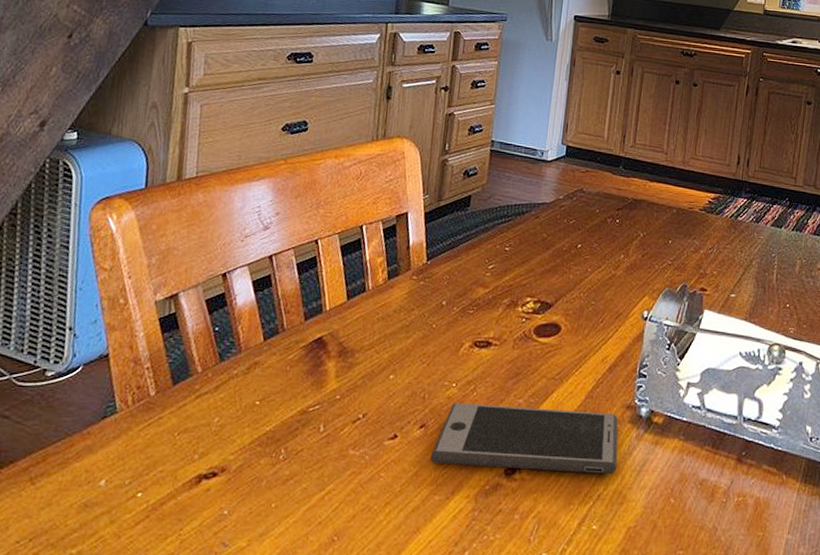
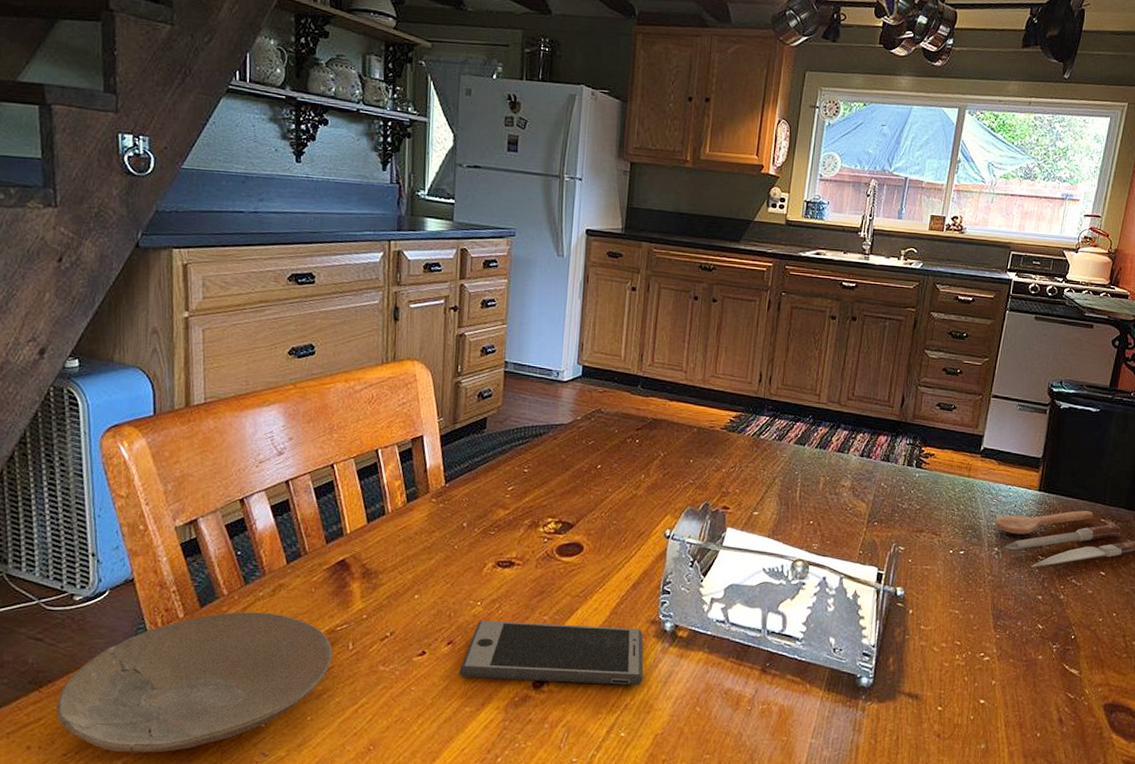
plate: none [14,390,303,541] -> present [56,612,333,753]

